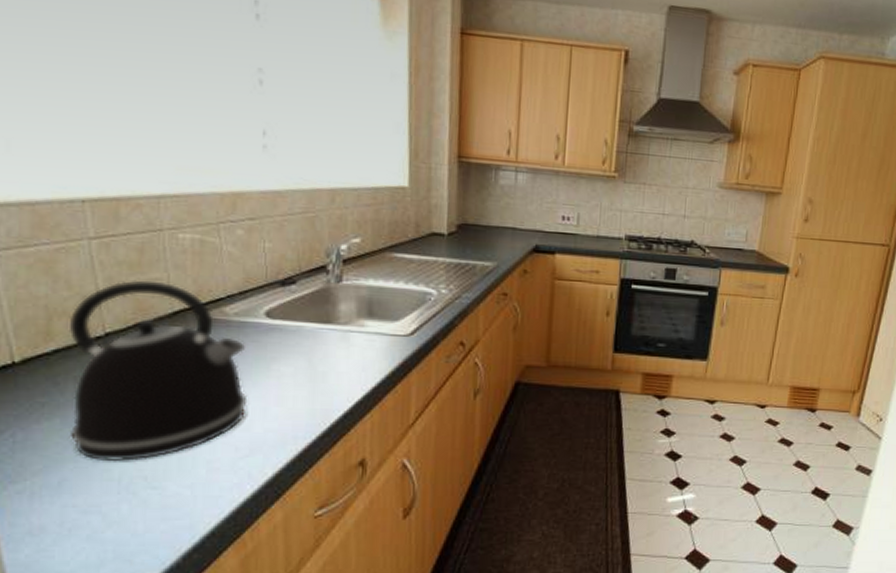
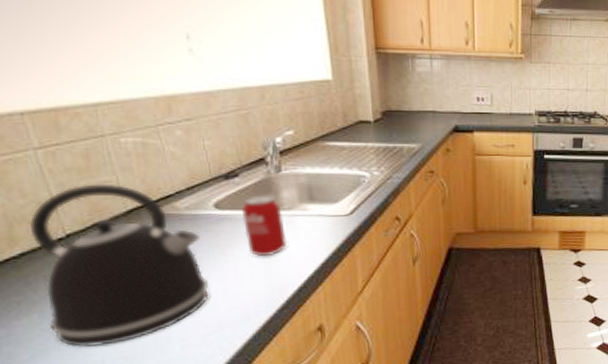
beverage can: none [294,305,339,375] -> present [242,195,288,257]

